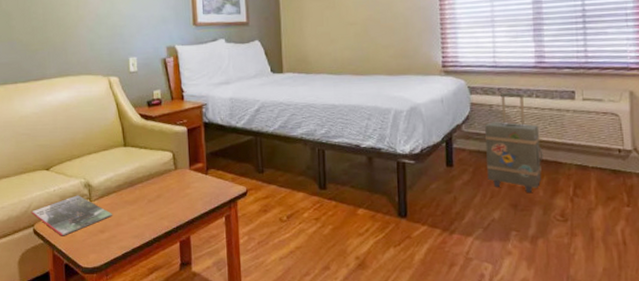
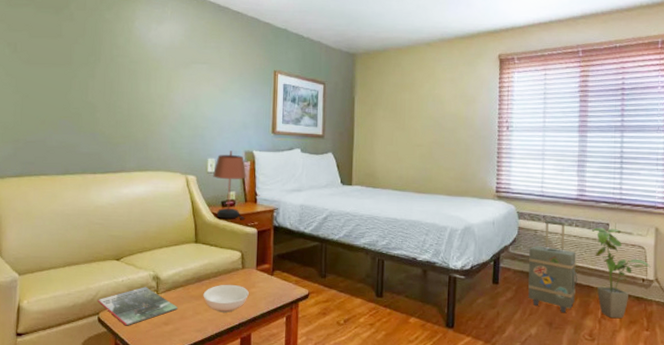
table lamp: none [136,47,173,119] -> present [213,150,247,219]
bowl: none [137,186,184,216] -> present [203,284,249,313]
house plant: none [555,96,628,196] -> present [592,227,651,319]

